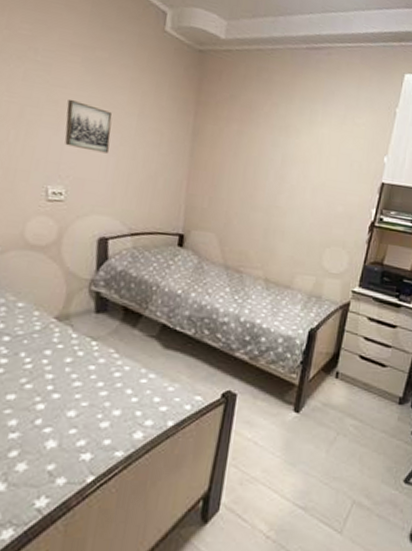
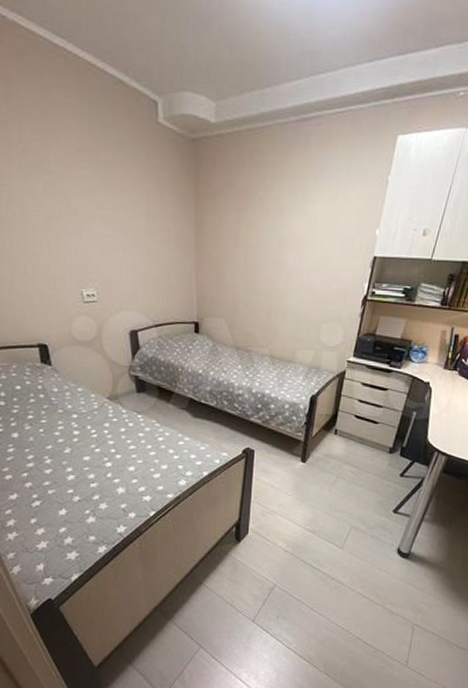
wall art: present [65,99,112,154] -> none [84,206,127,255]

